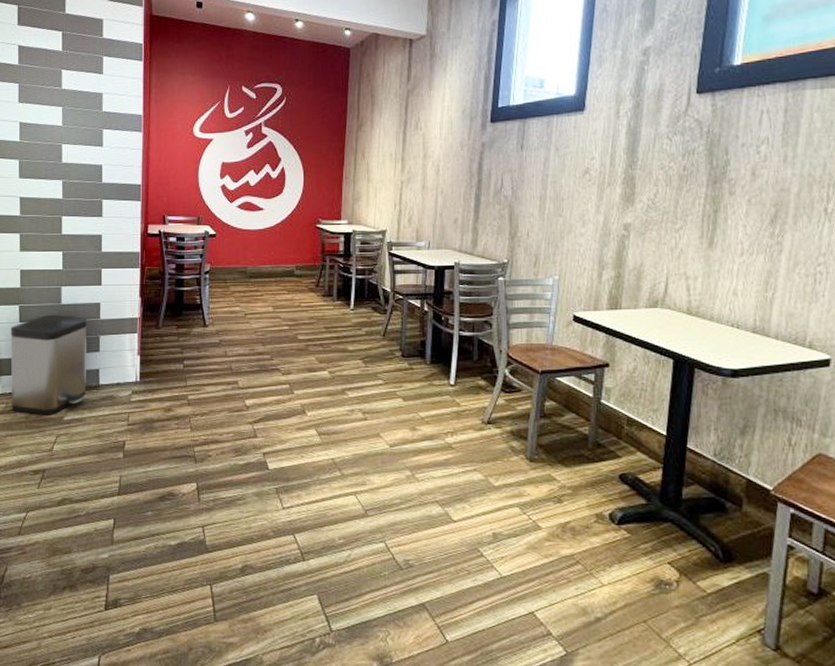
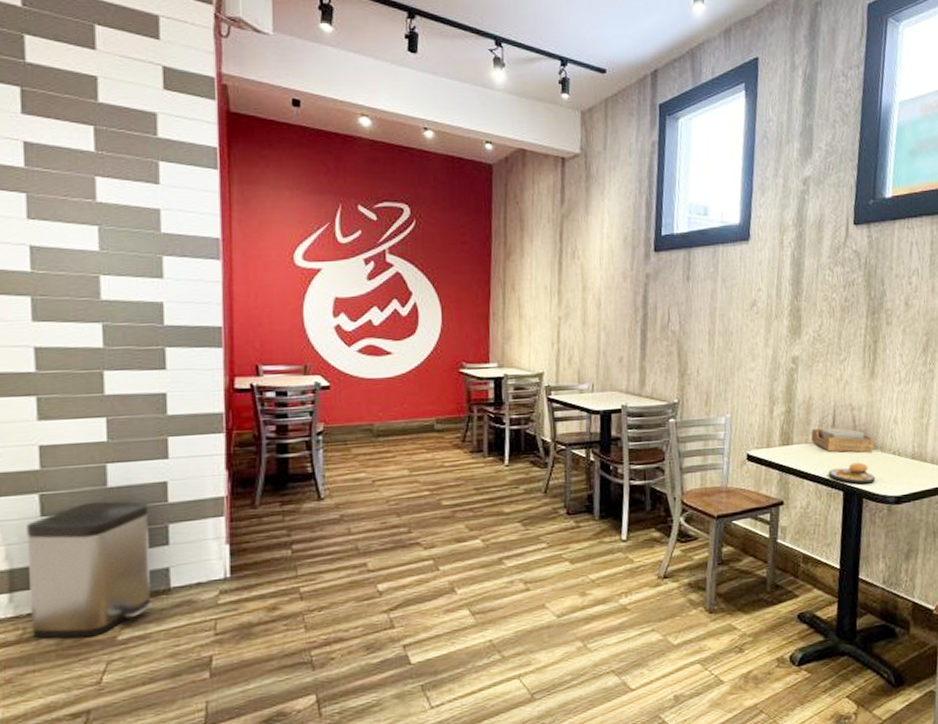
napkin holder: none [640,294,710,323] -> present [810,428,874,454]
burger: none [657,326,710,354] -> present [828,457,876,485]

